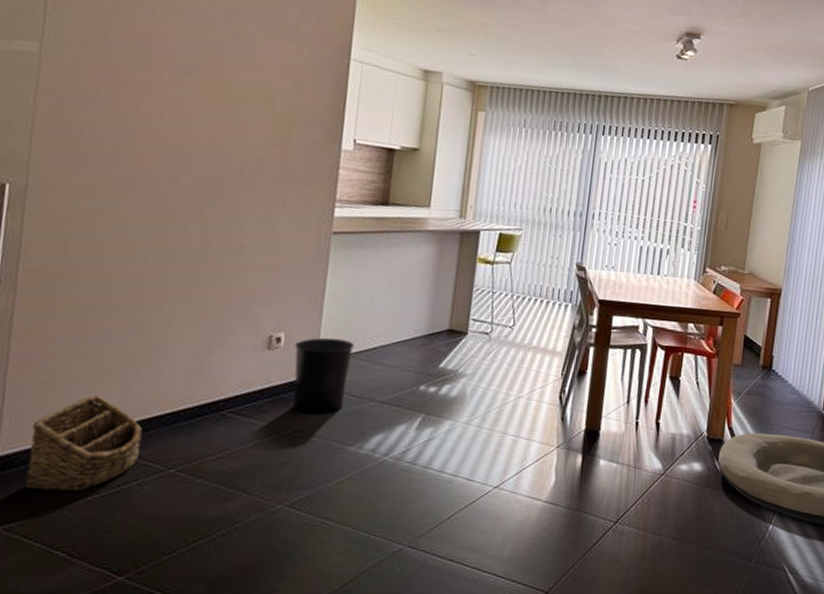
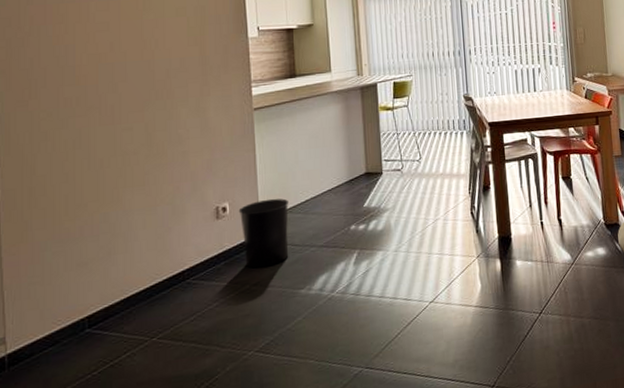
basket: present [25,395,143,492] -> none [30,286,124,378]

